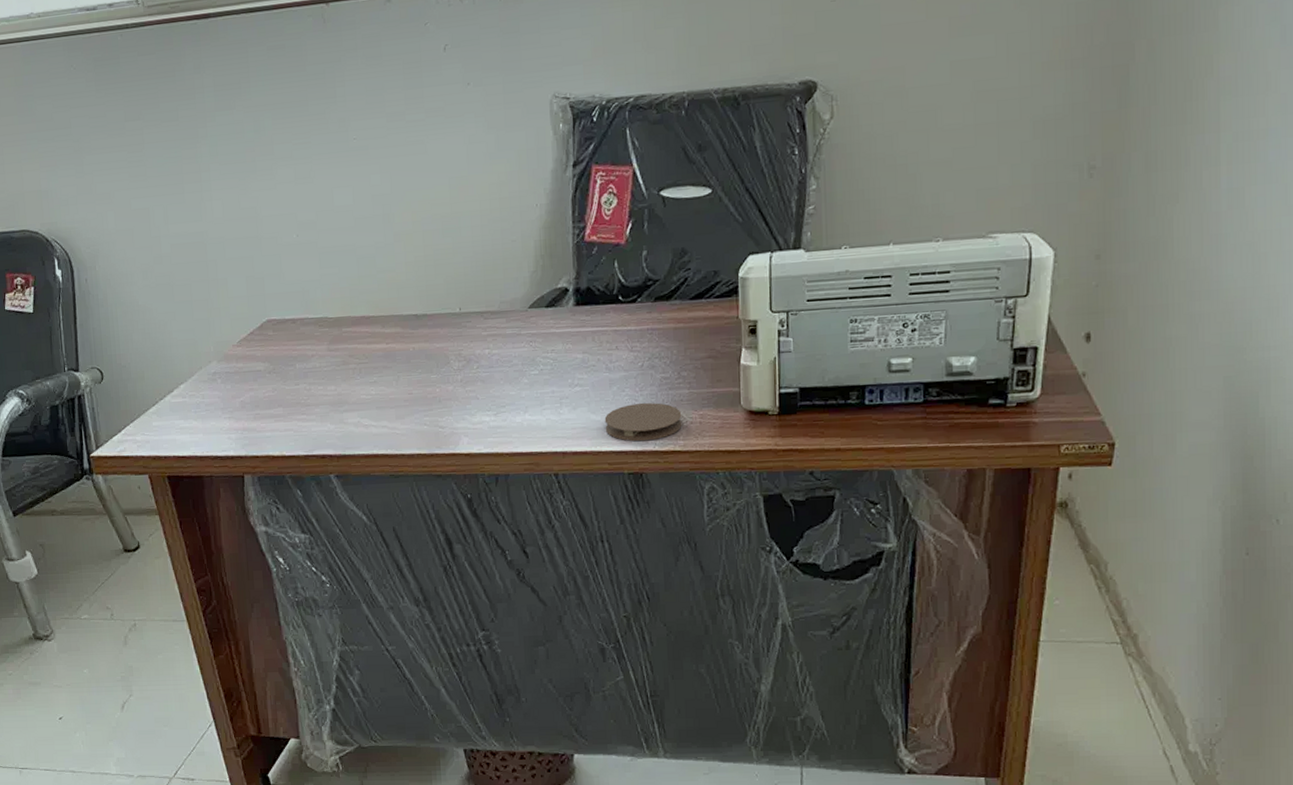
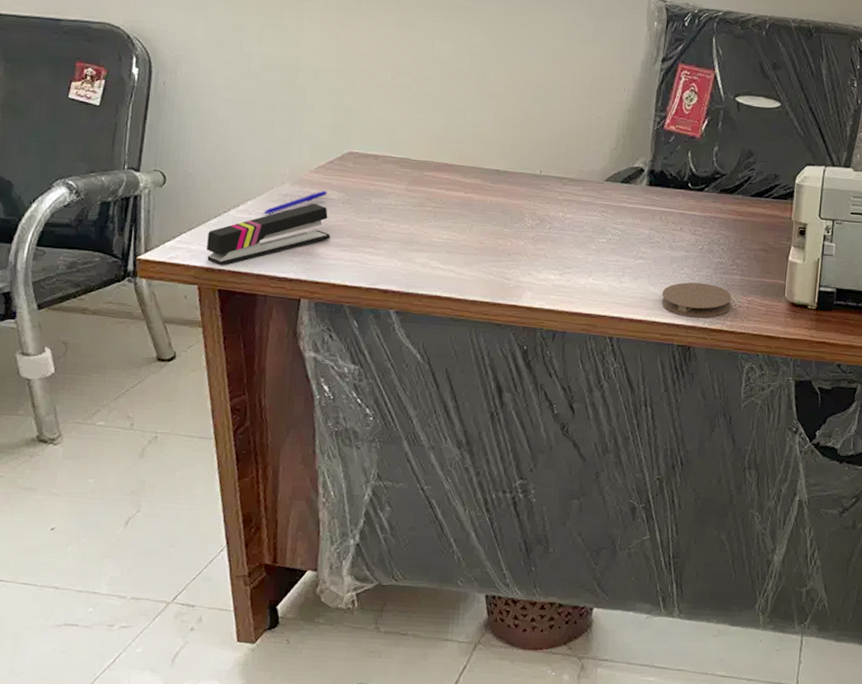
stapler: none [149,377,263,453] -> present [207,203,331,266]
pen: none [196,363,253,395] -> present [263,190,328,214]

